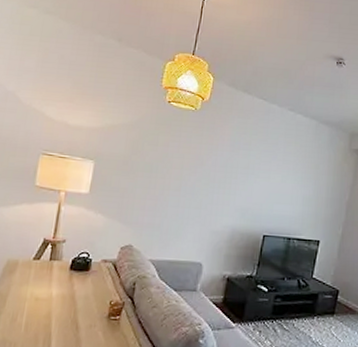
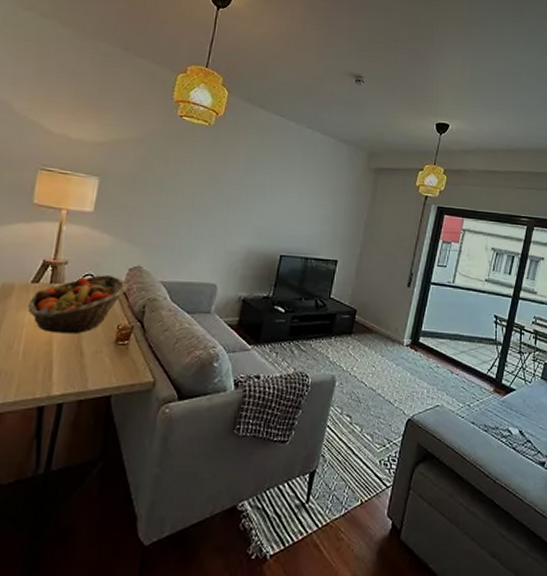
fruit basket: none [30,253,121,309] -> present [28,275,129,334]

